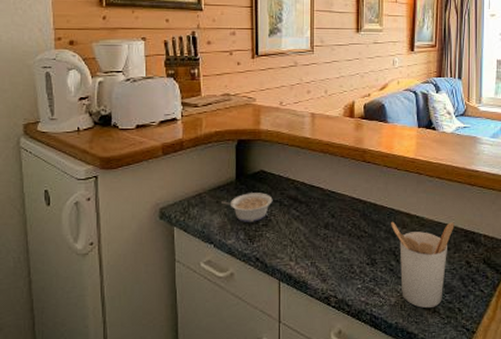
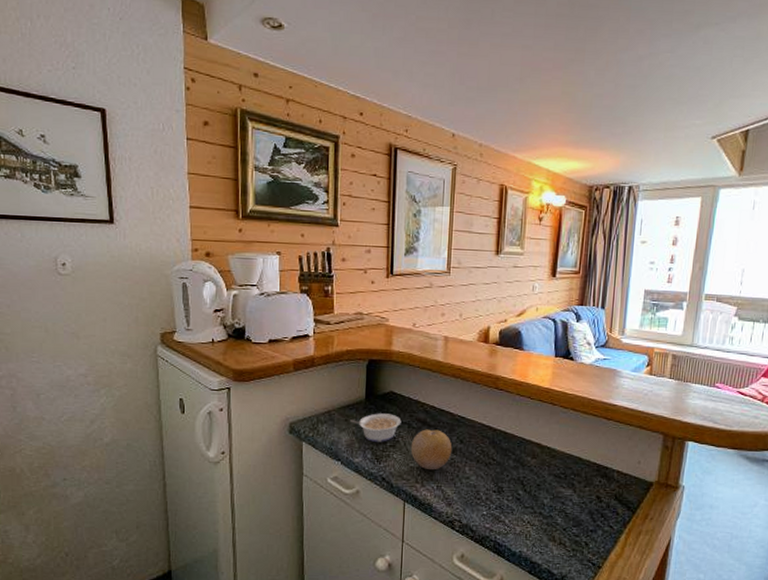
fruit: none [283,206,324,247] -> present [410,429,453,471]
utensil holder: present [391,221,455,309] -> none [520,450,587,540]

